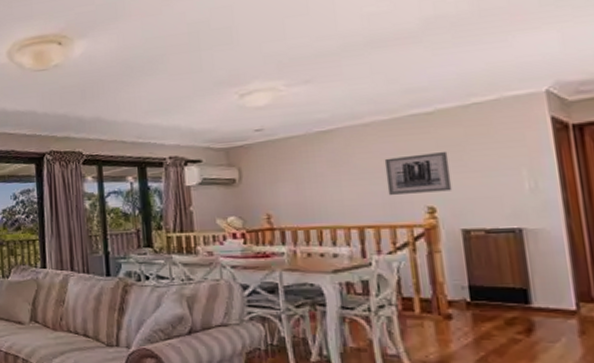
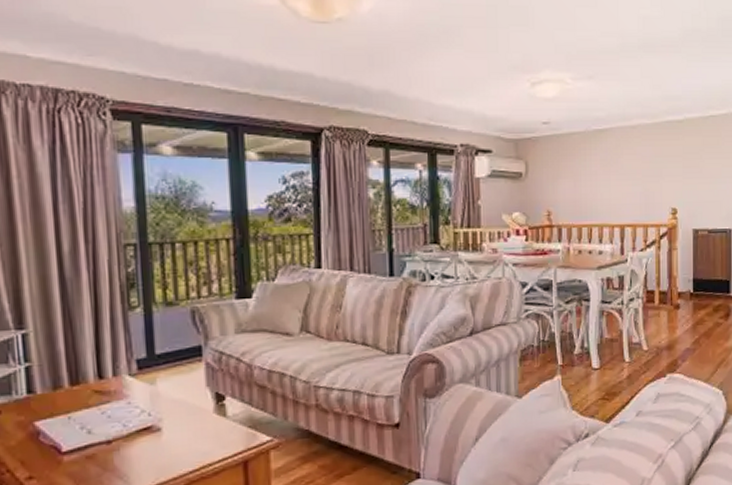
wall art: present [384,151,452,195] -> none [644,157,690,196]

